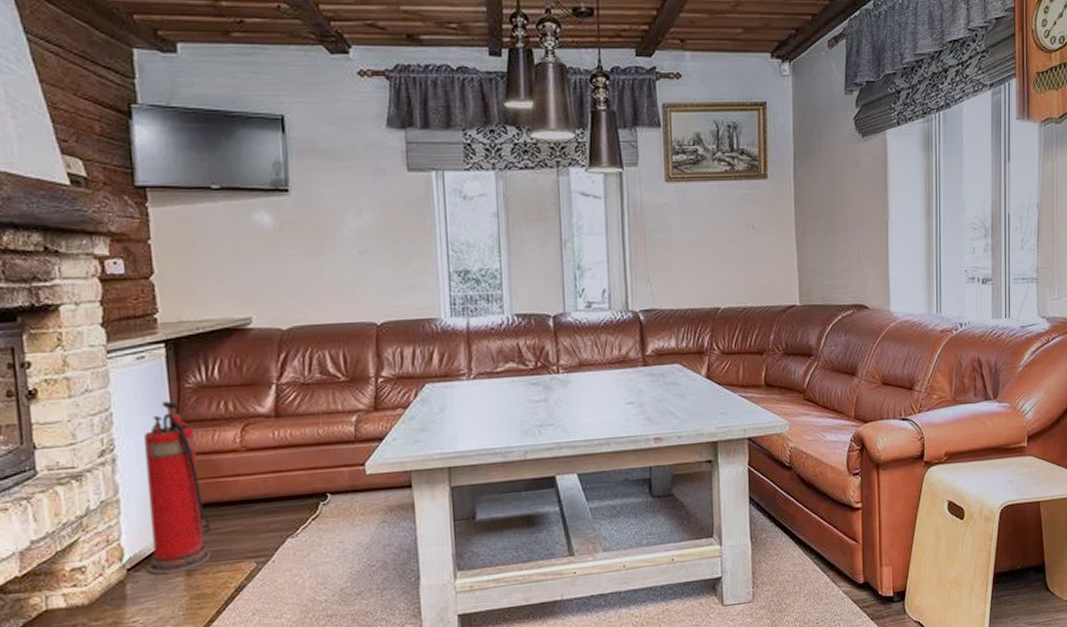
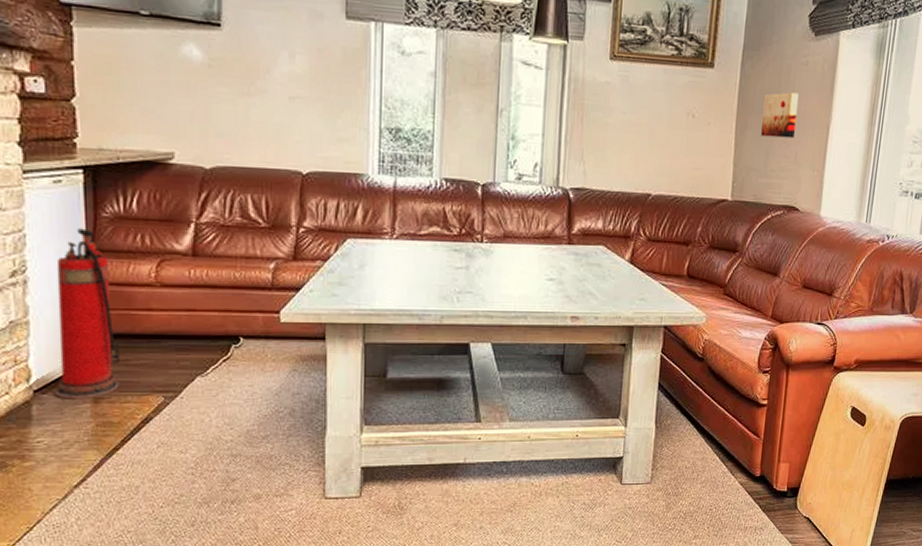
wall art: none [821,193,854,239] -> present [761,92,799,139]

